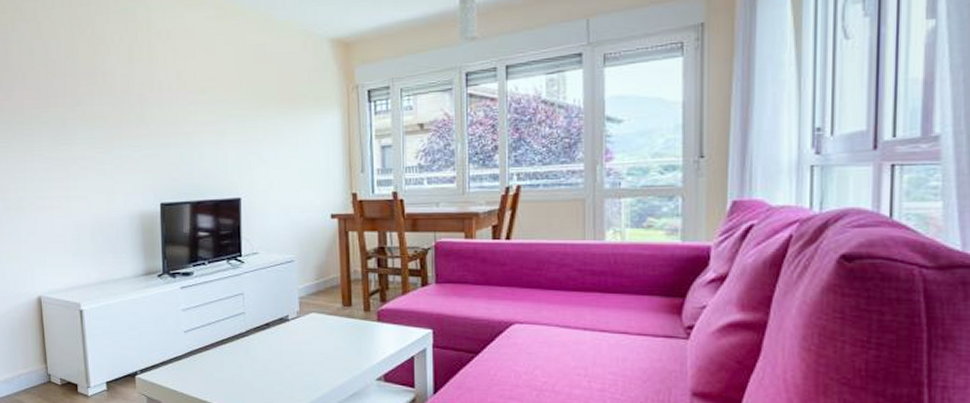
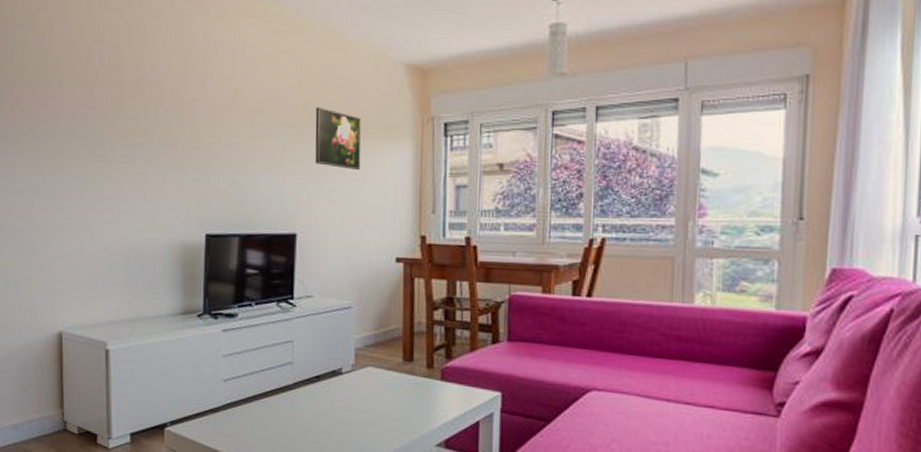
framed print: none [251,82,295,138] -> present [315,106,361,170]

